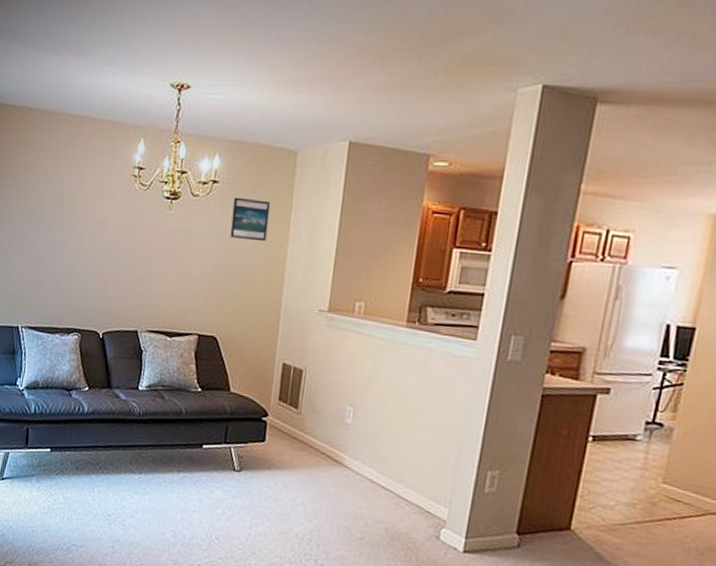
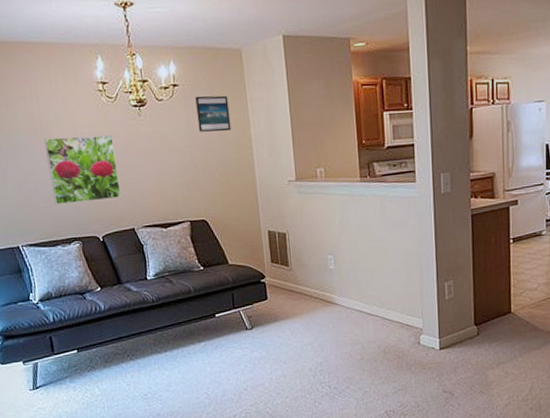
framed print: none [63,218,137,295] -> present [44,135,122,205]

